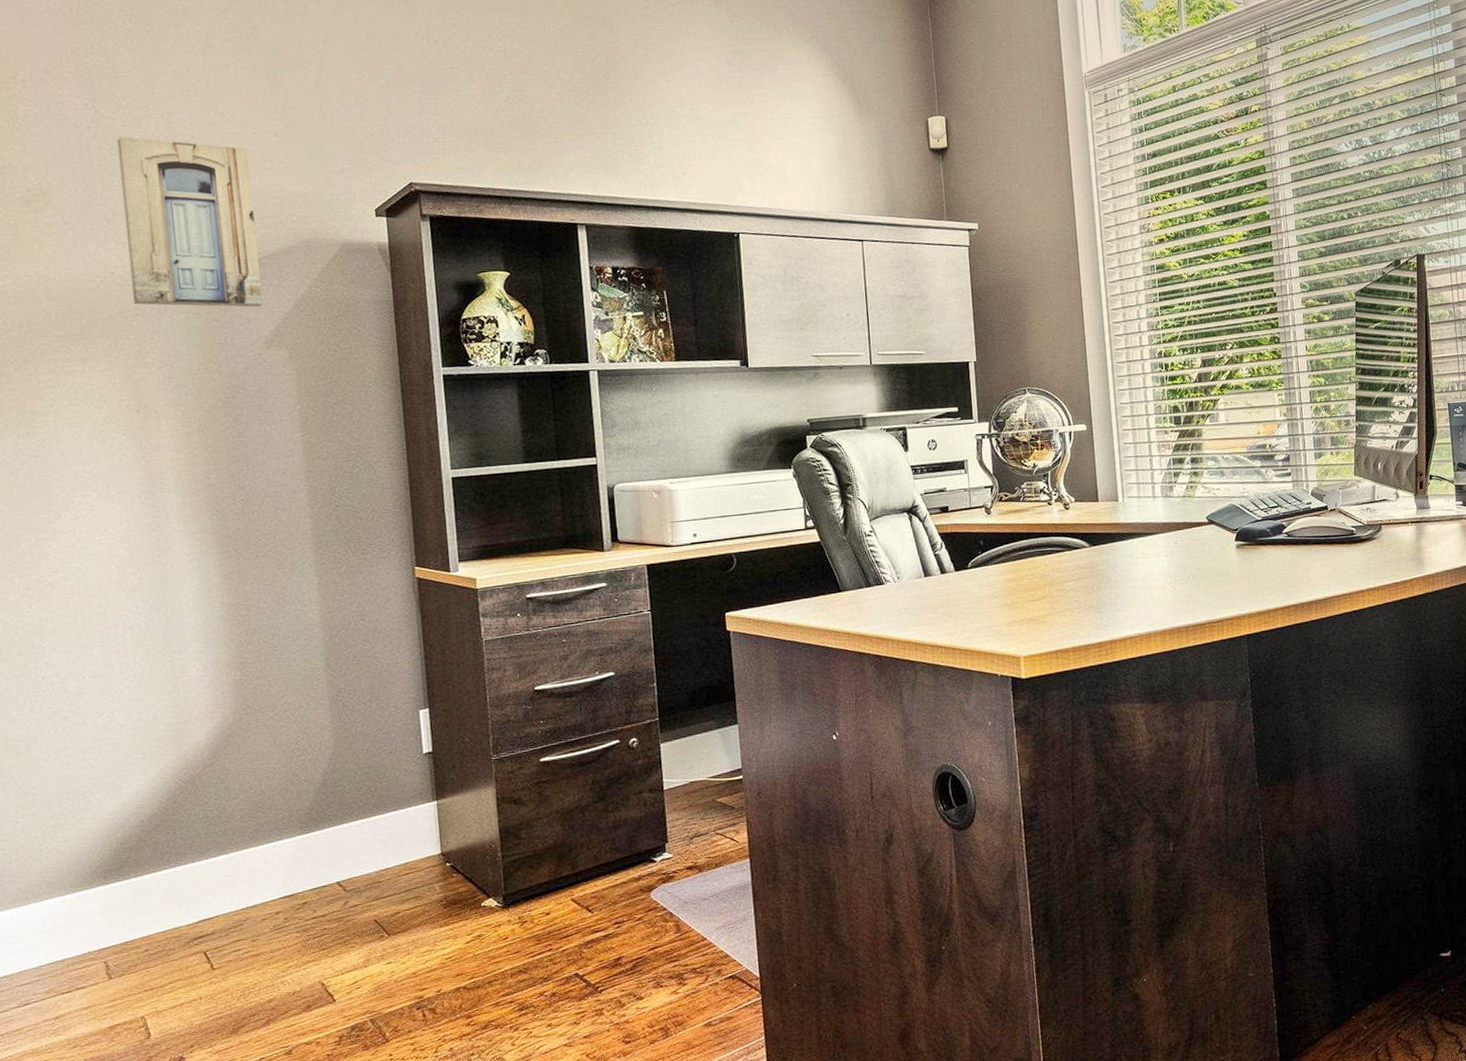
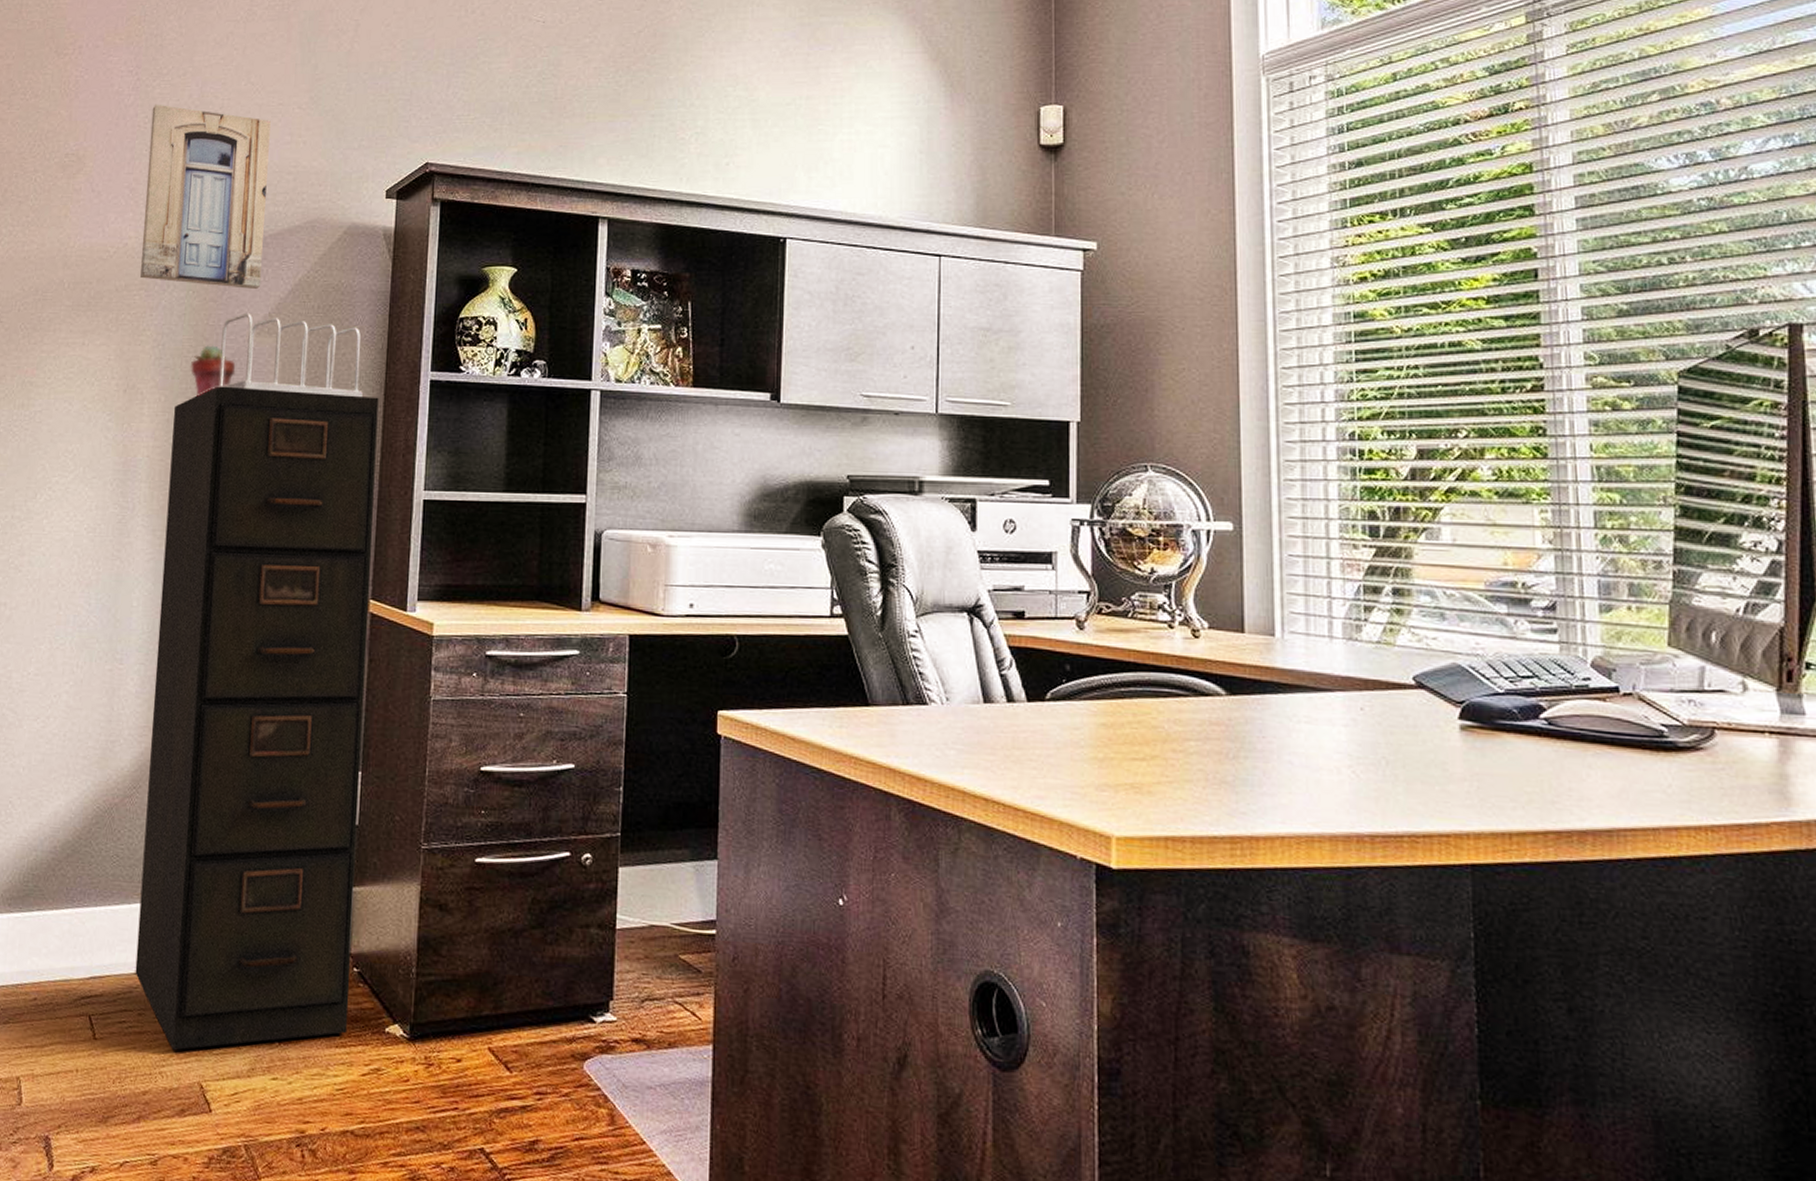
filing cabinet: none [193,394,448,962] -> present [135,386,379,1051]
potted succulent: none [203,361,251,409] -> present [191,345,236,397]
file sorter: none [230,330,381,399] -> present [219,313,363,398]

